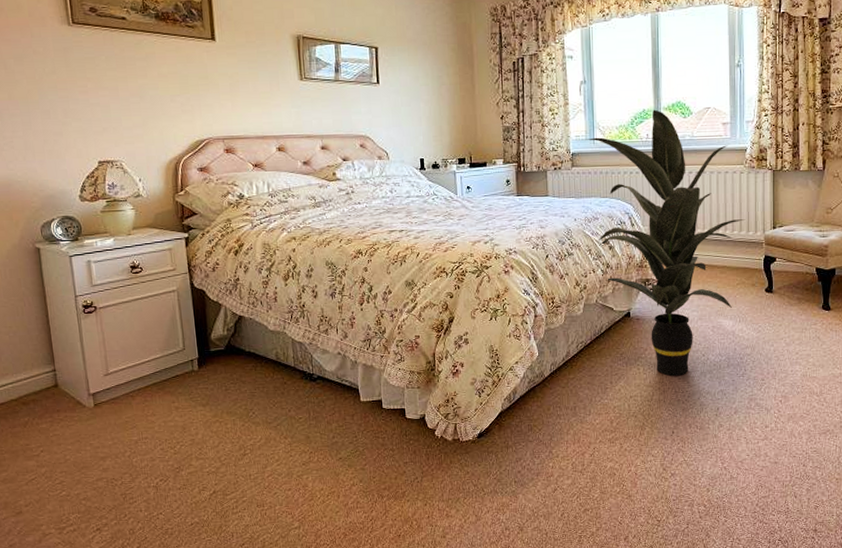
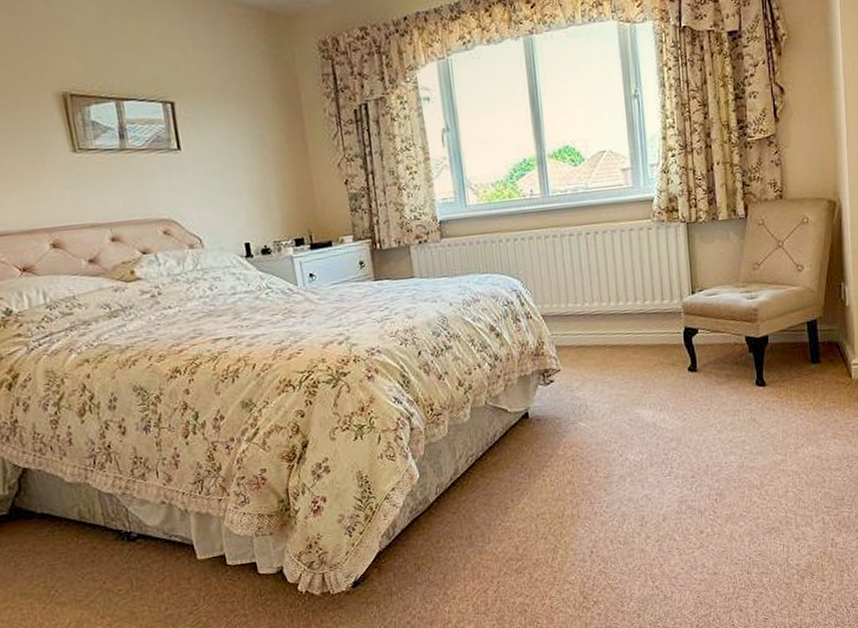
indoor plant: present [585,109,746,376] -> none [454,158,658,485]

